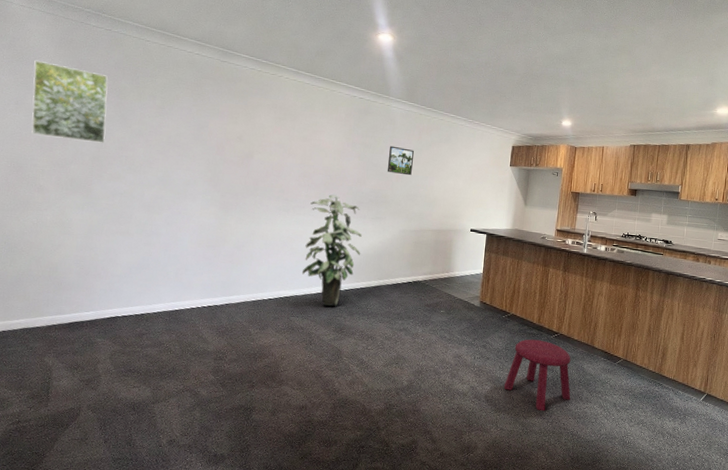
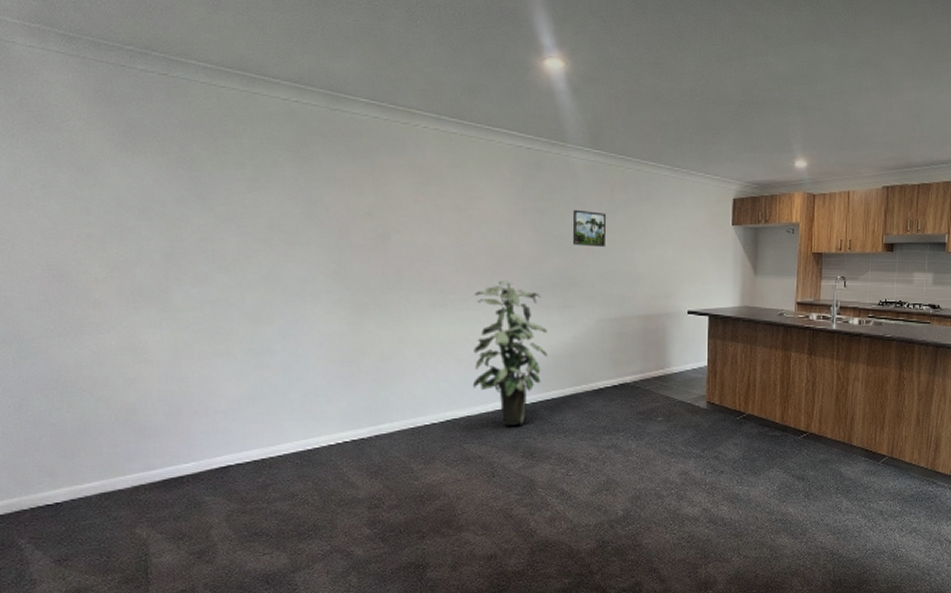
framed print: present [31,60,108,143] -> none [61,123,179,235]
stool: present [503,339,571,411] -> none [744,443,827,529]

